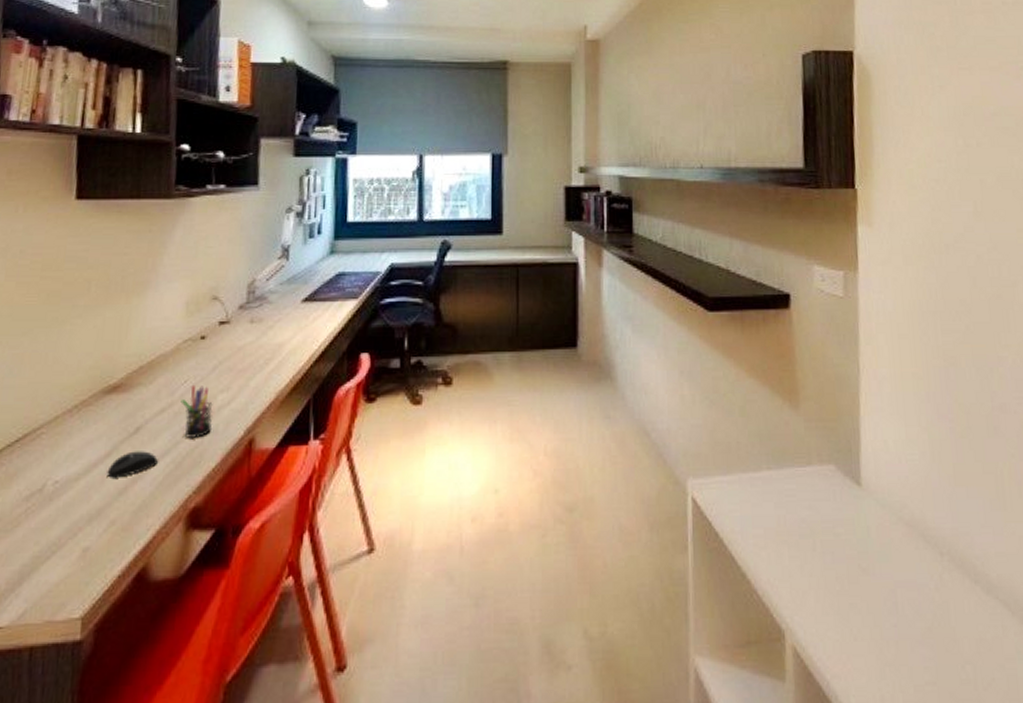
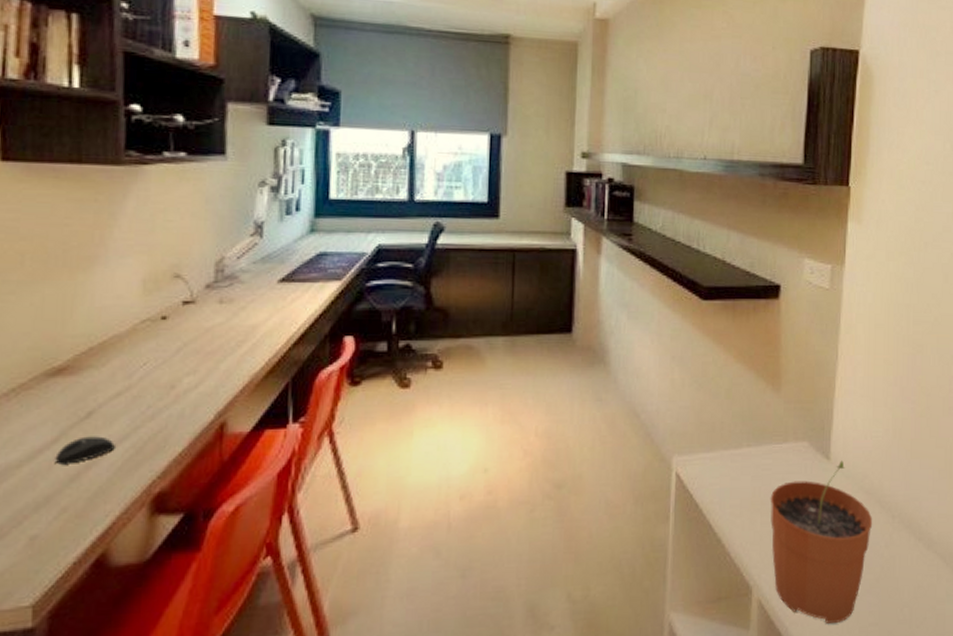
pen holder: present [180,386,213,439] -> none [140,368,178,424]
plant pot: none [797,487,918,679] -> present [770,460,873,624]

